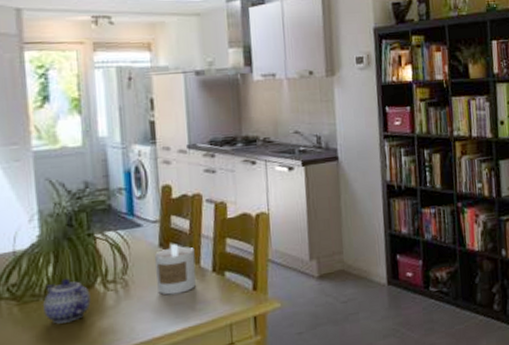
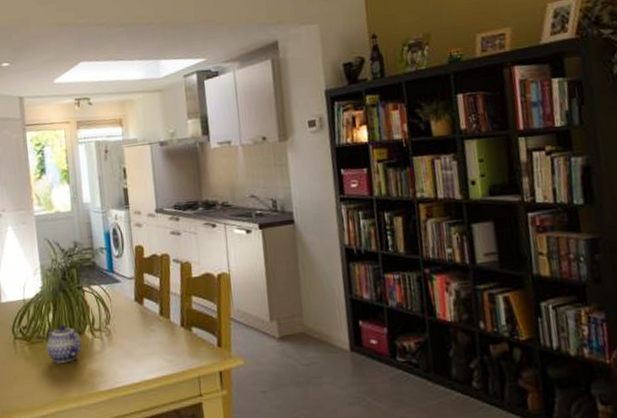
candle: present [154,244,196,295] -> none [131,299,167,345]

